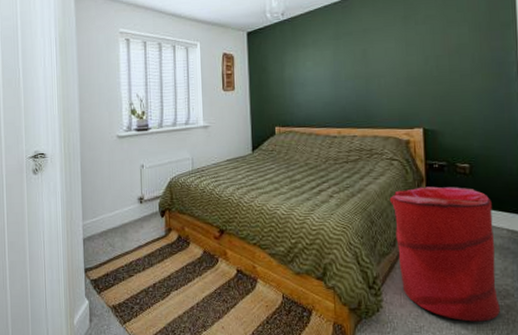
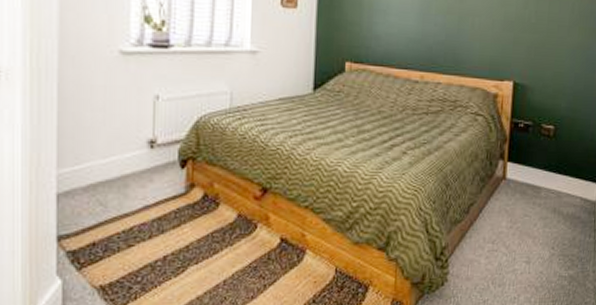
laundry hamper: present [389,186,500,322] -> none [468,147,570,294]

